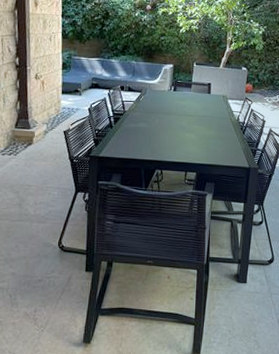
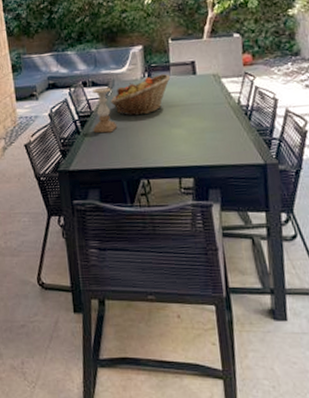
candle holder: none [123,92,144,130] -> present [93,87,118,133]
fruit basket: none [141,90,191,120] -> present [110,74,171,116]

